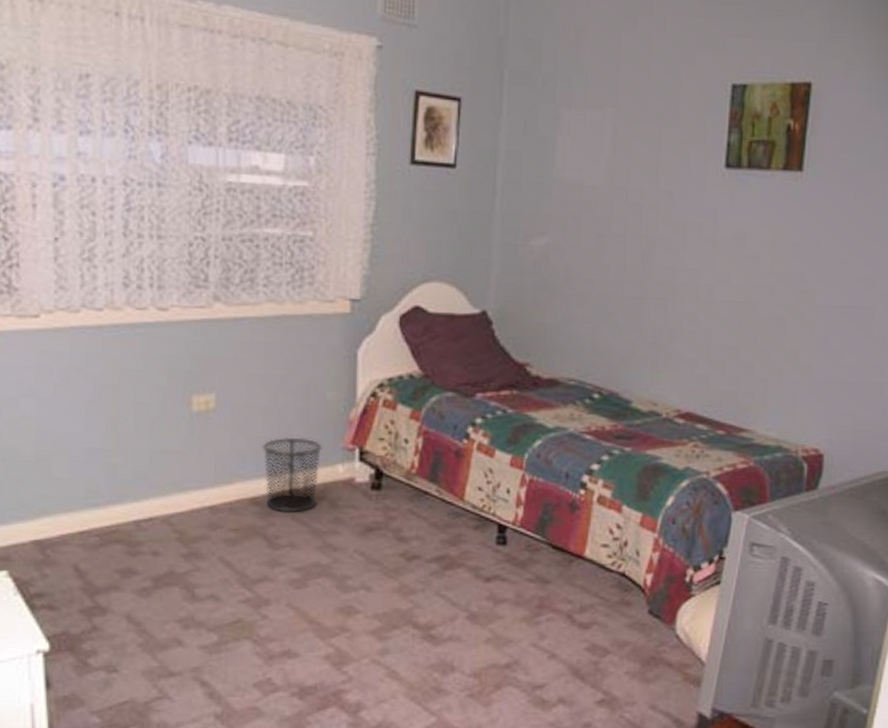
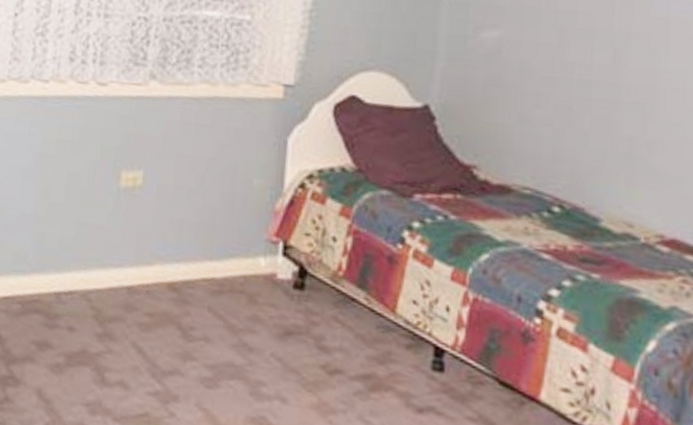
waste bin: present [263,437,323,513] -> none [183,222,245,304]

